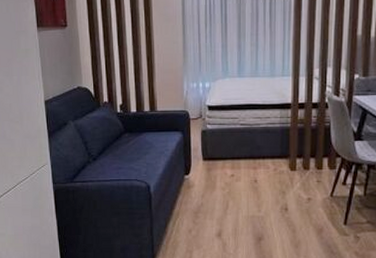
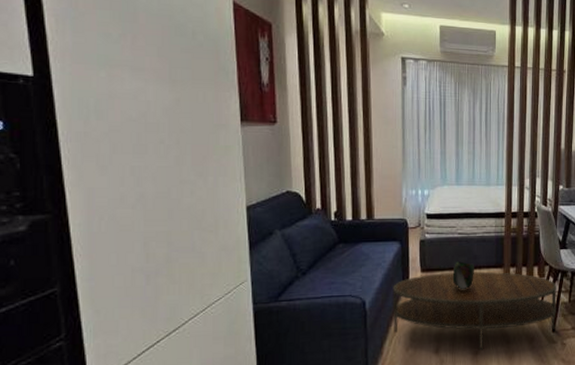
coffee table: none [175,162,350,237] -> present [393,271,557,350]
decorative bowl: none [235,151,258,179] -> present [452,261,474,290]

